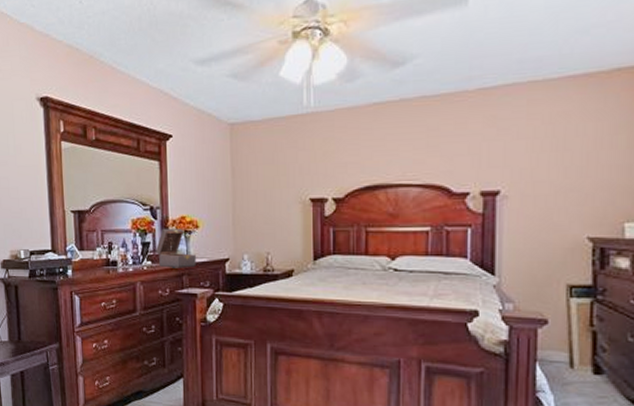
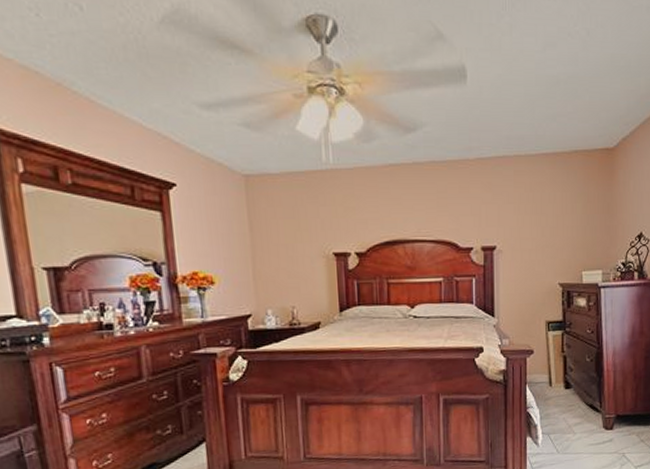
jewelry box: present [155,228,196,268] -> none [162,284,214,328]

